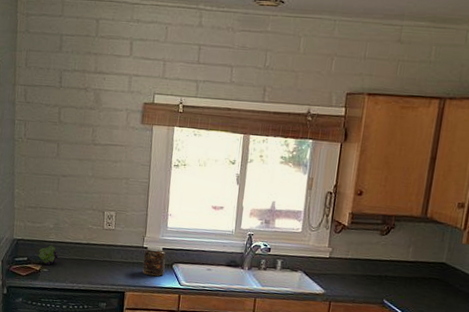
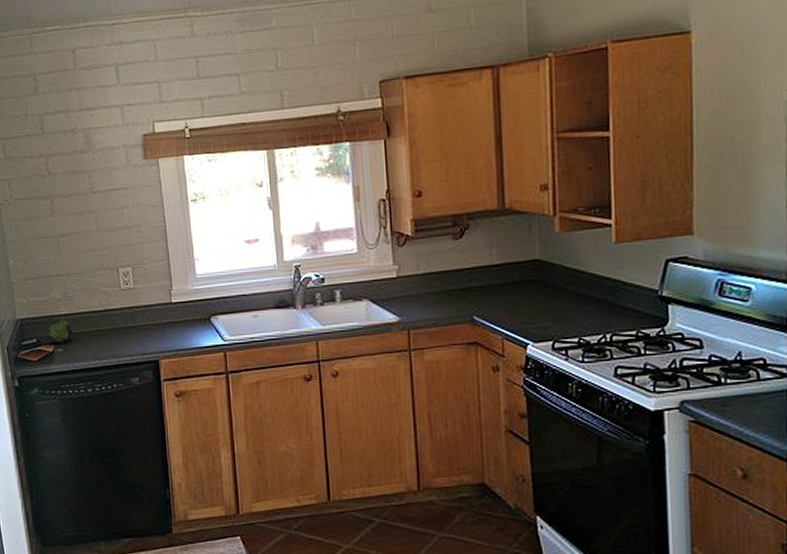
jar: present [142,245,166,277] -> none [173,298,202,336]

